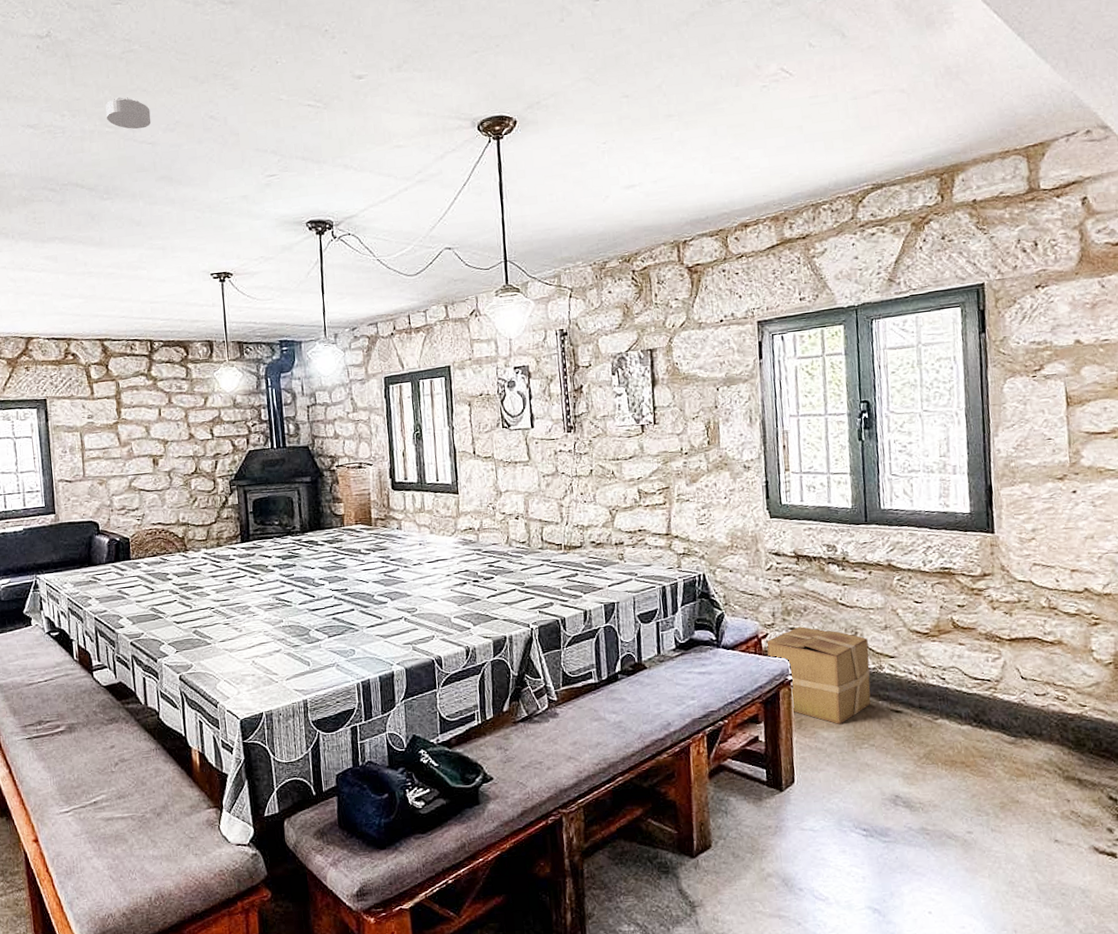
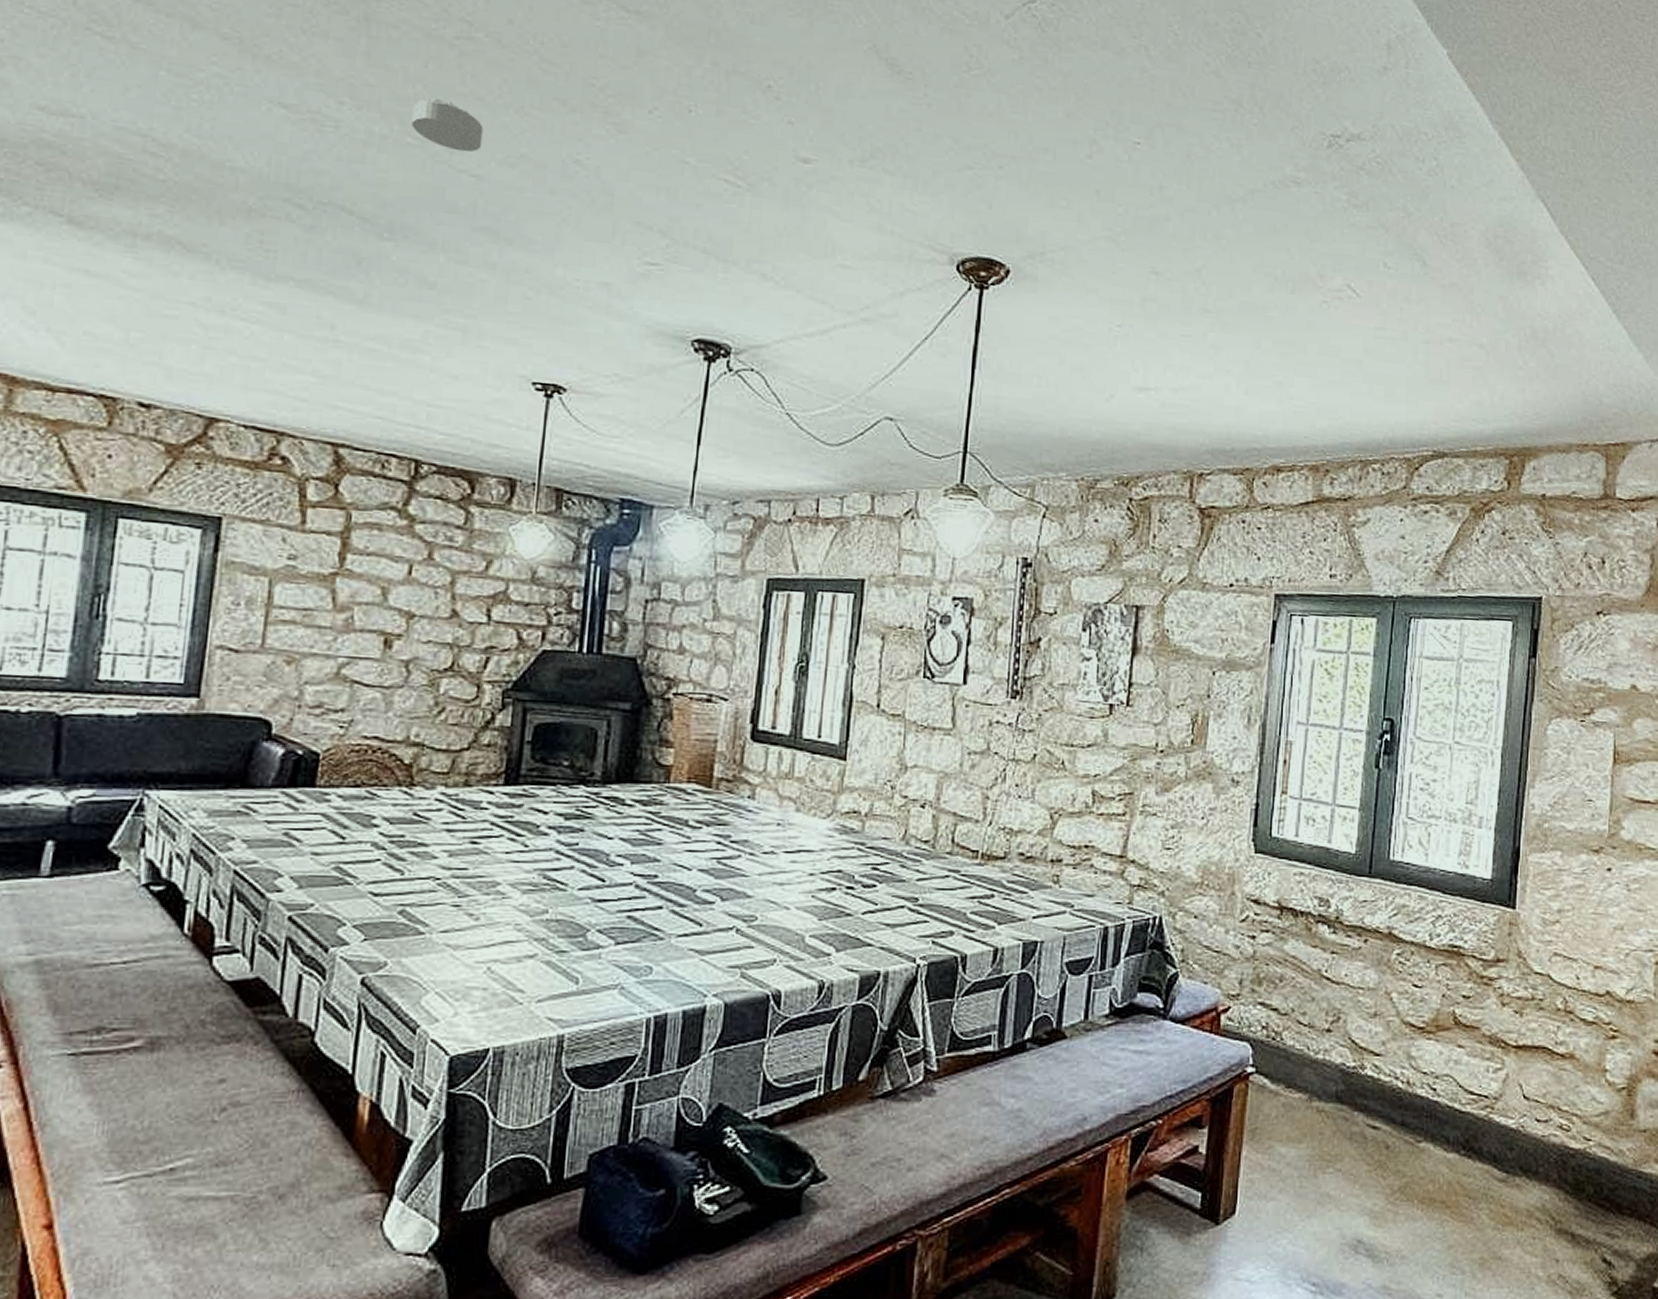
cardboard box: present [766,626,871,724] -> none [1225,1002,1351,1138]

